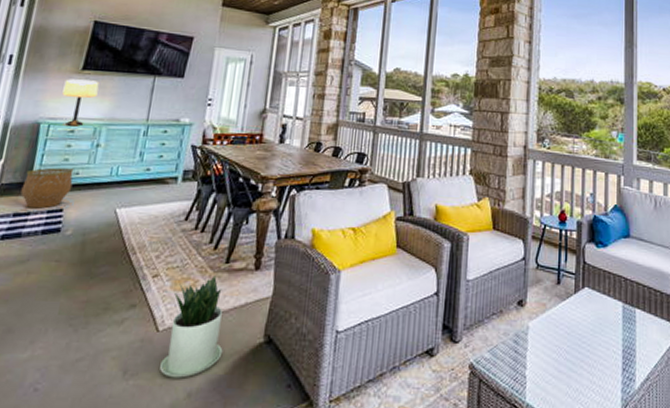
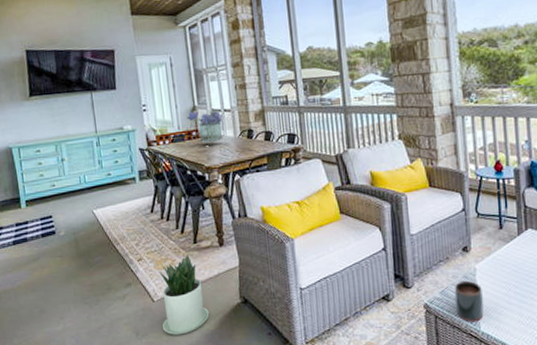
basket: present [20,167,74,209] -> none [14,181,54,218]
table lamp: present [62,79,100,127] -> none [19,104,49,147]
flower bouquet: none [253,114,293,153] -> present [187,110,224,146]
mug: none [502,339,533,391] -> present [454,280,484,322]

